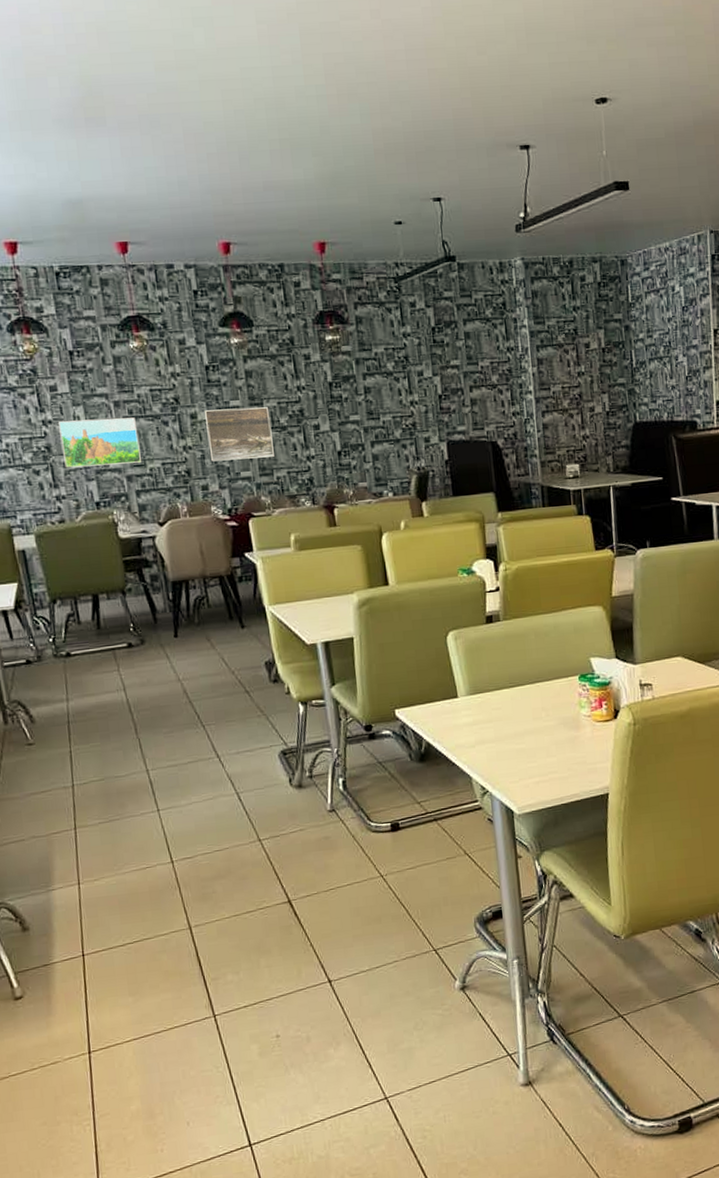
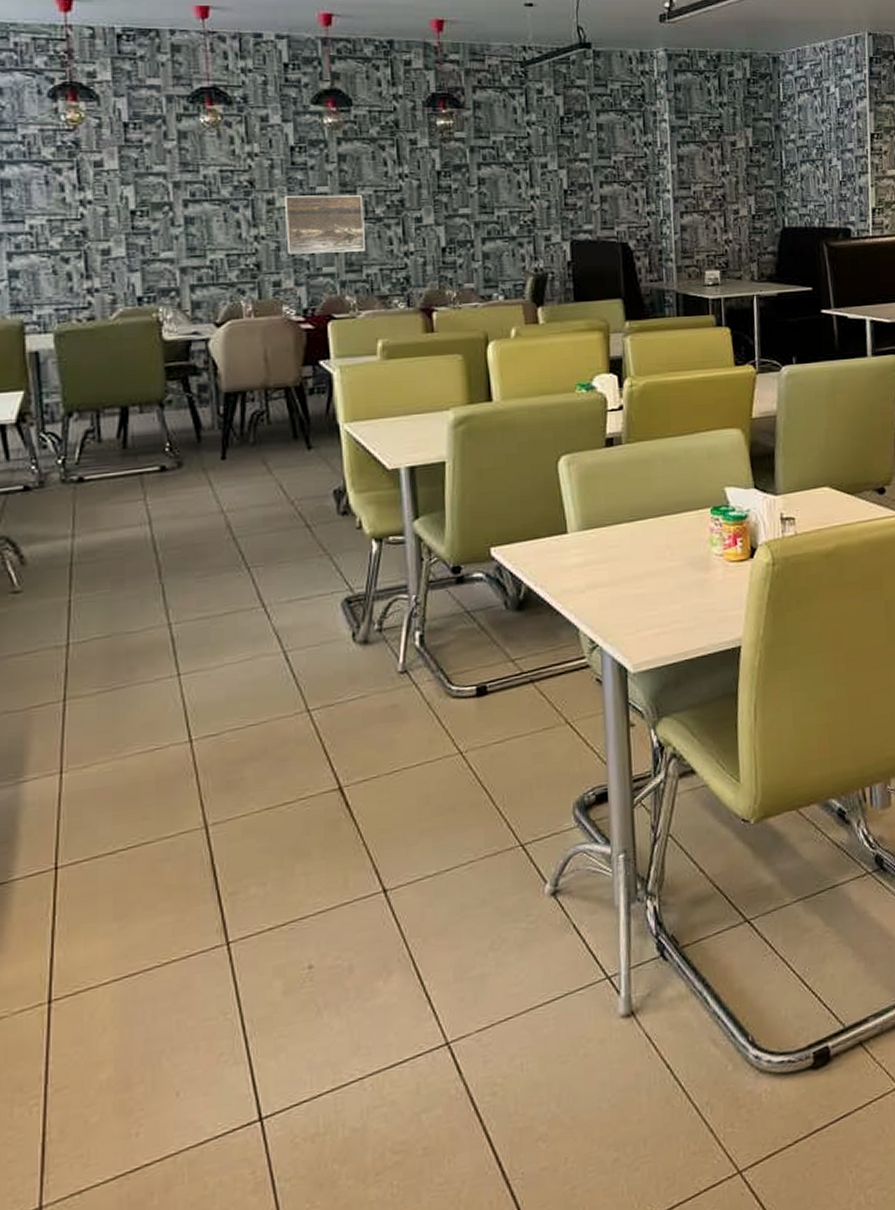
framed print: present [59,417,141,468] -> none [101,200,200,256]

